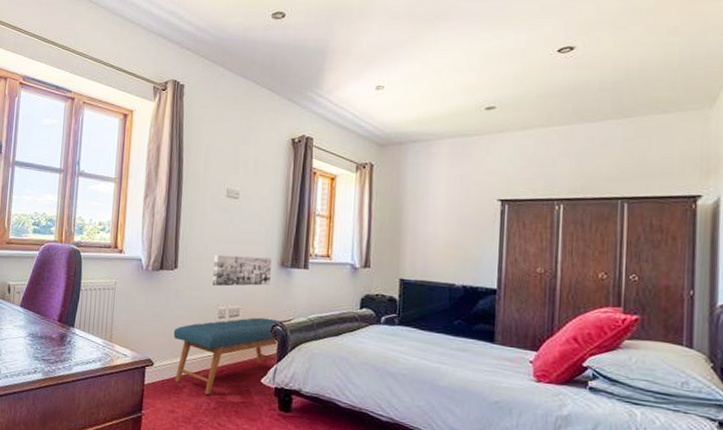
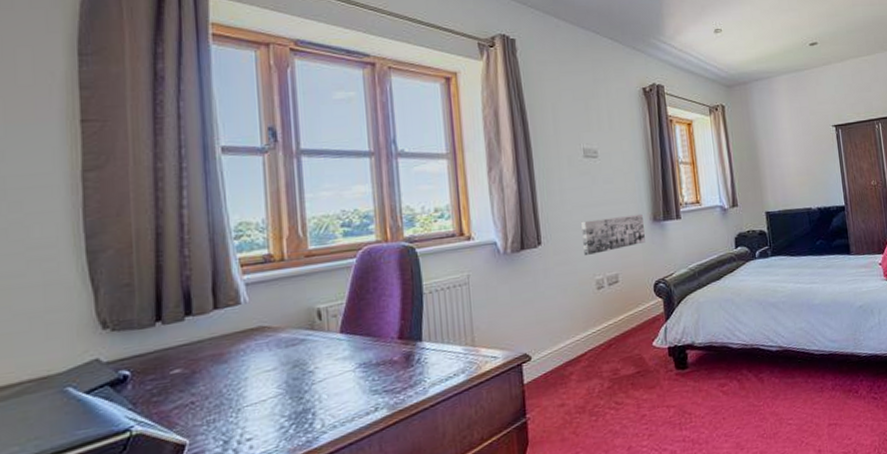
bench: present [173,317,282,395] -> none [548,277,666,375]

